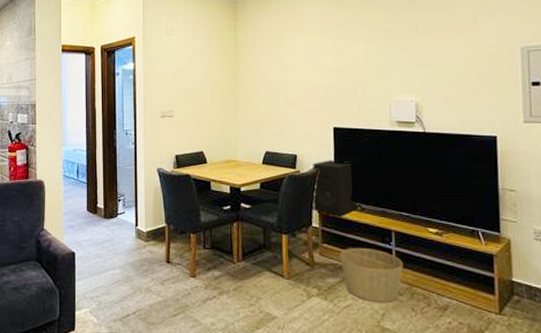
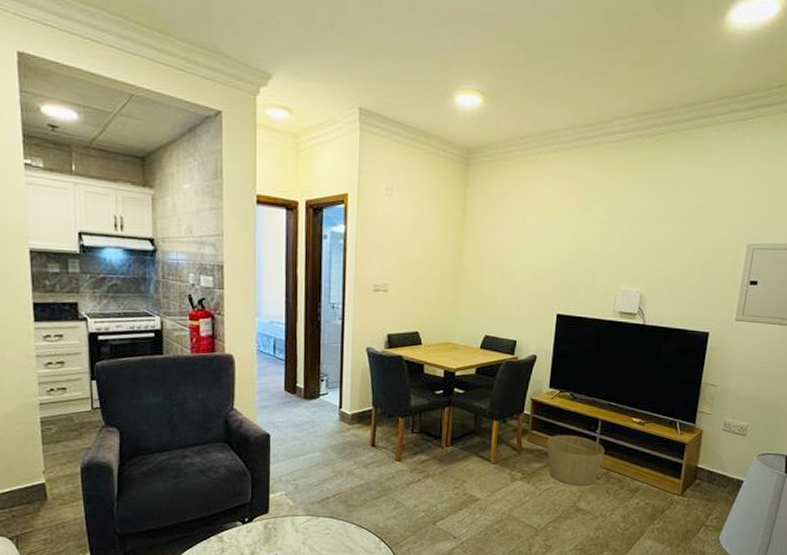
speaker: present [312,160,358,217] -> none [526,347,571,405]

